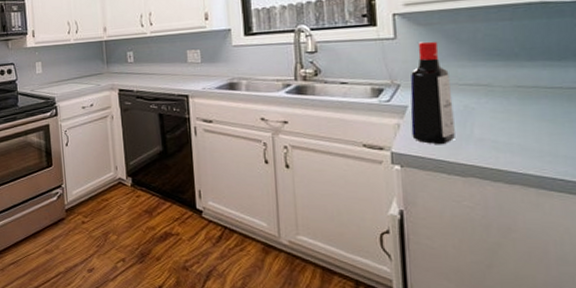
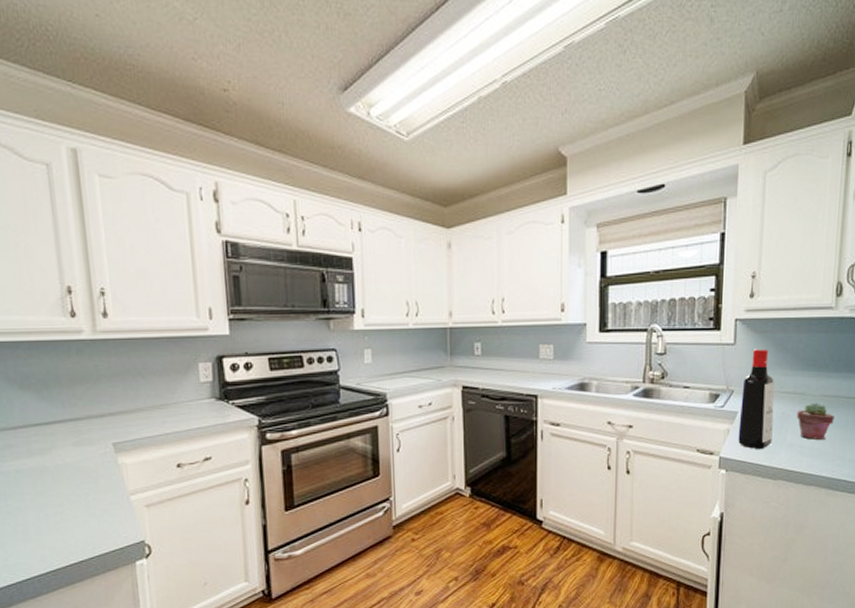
potted succulent: none [483,94,536,134] -> present [796,402,834,440]

